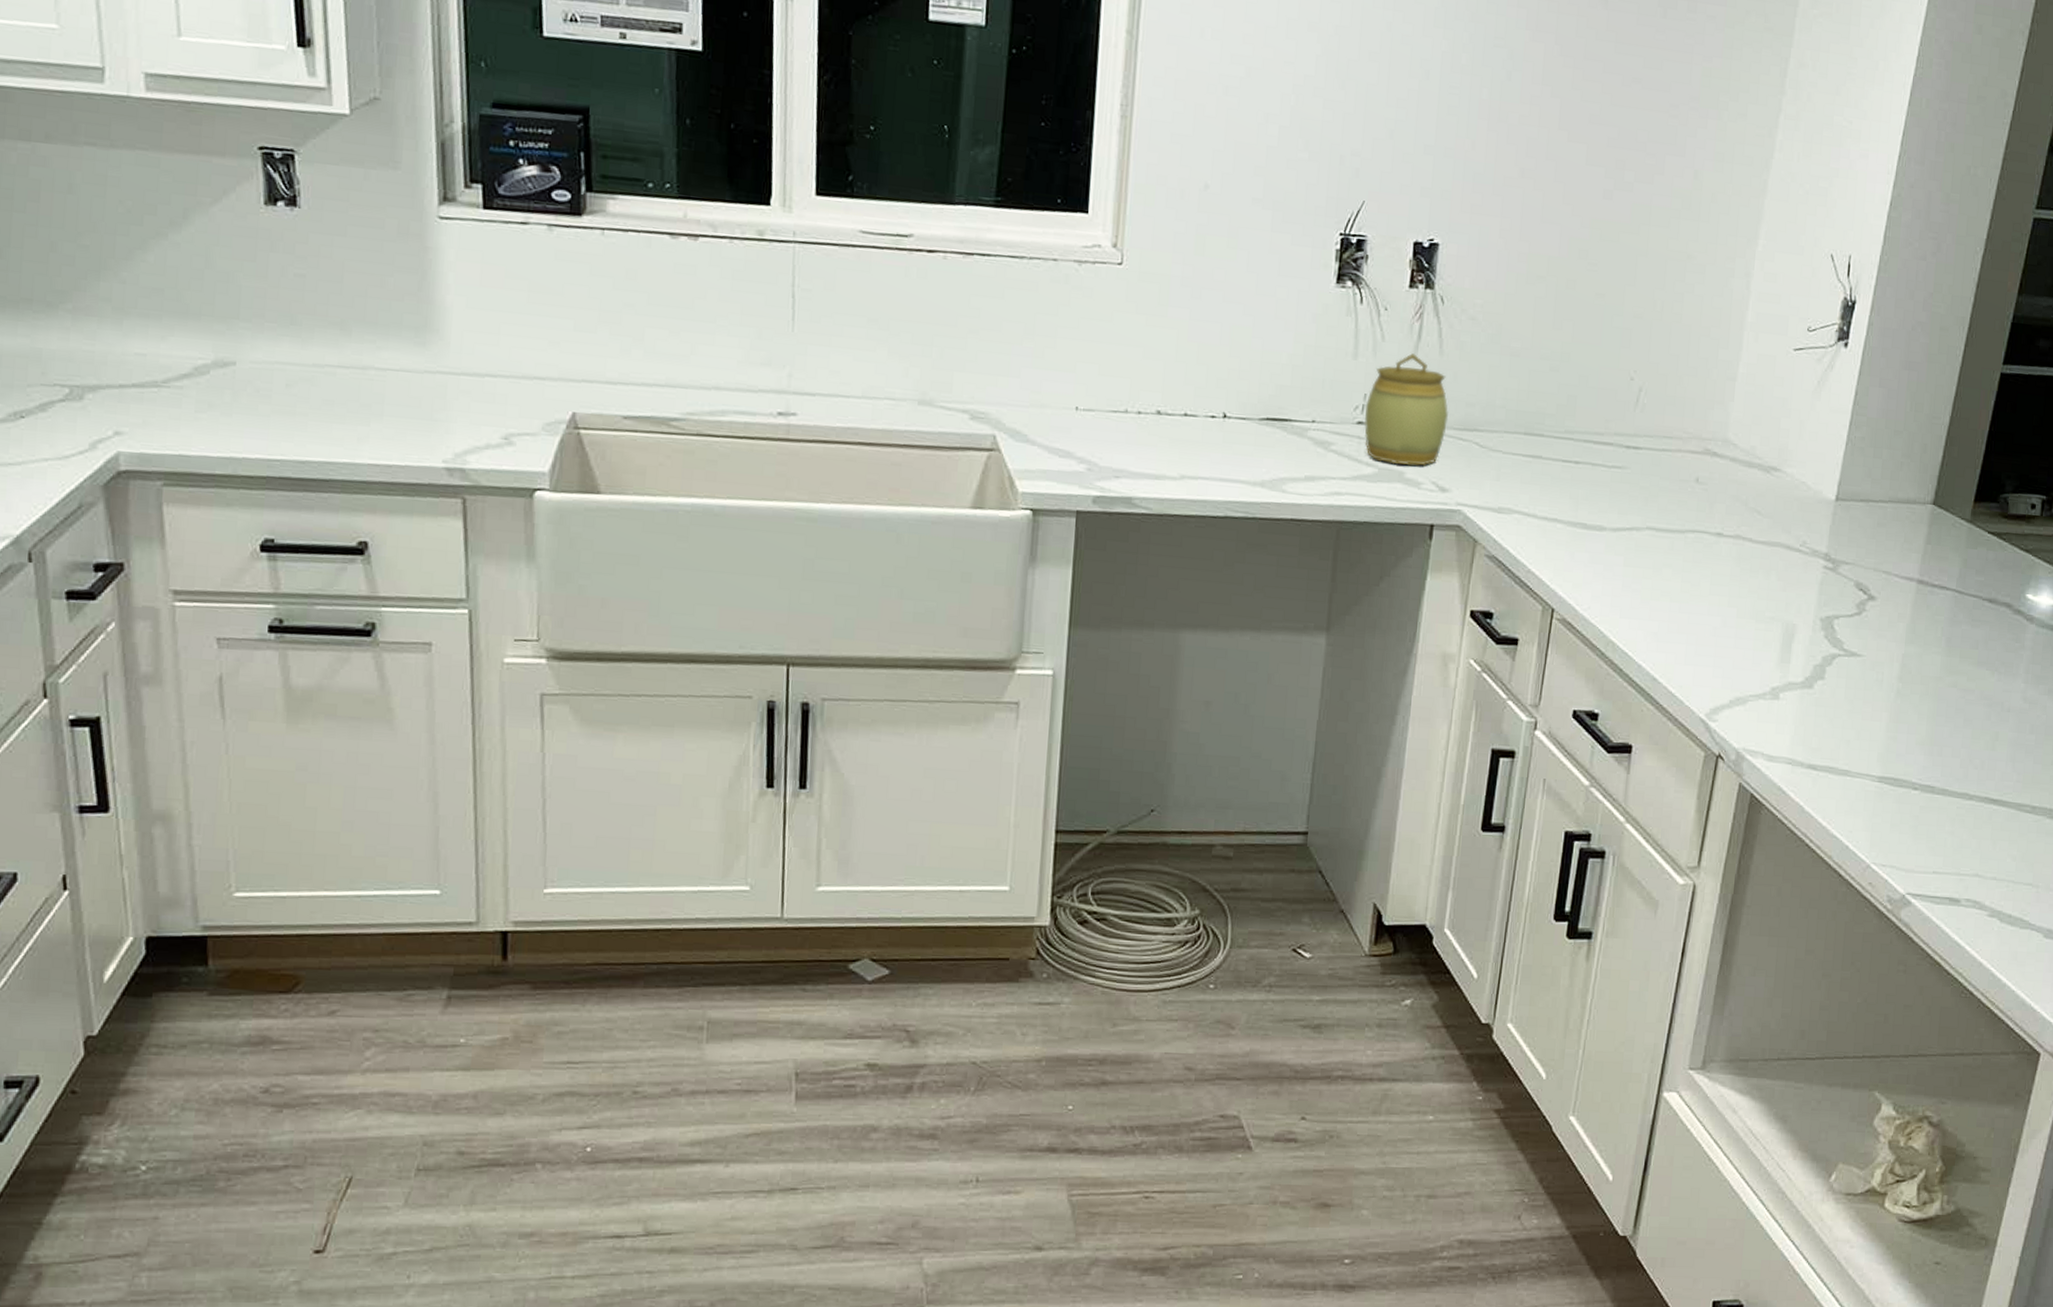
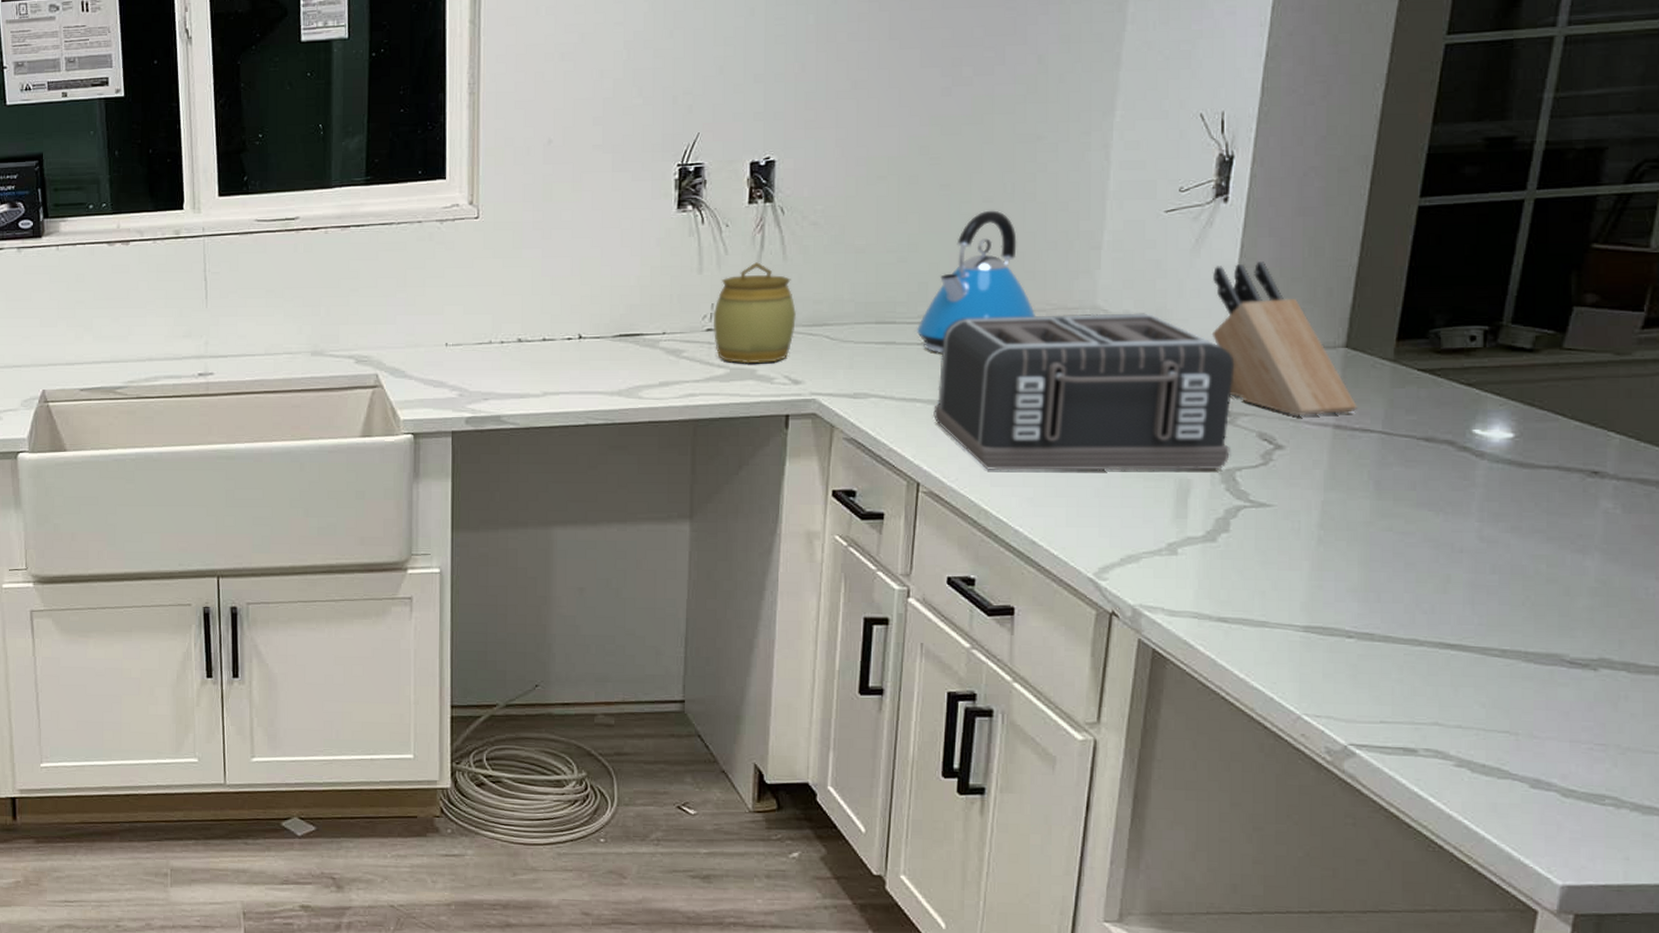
kettle: none [1562,326,1674,473] -> present [916,210,1036,353]
toaster: none [1572,438,1842,617] -> present [933,313,1235,471]
knife block: none [1824,411,1938,570] -> present [1211,261,1357,416]

